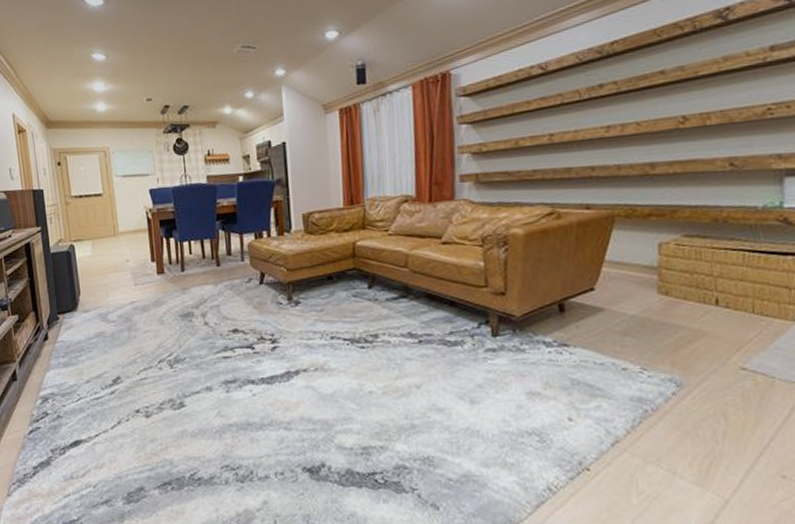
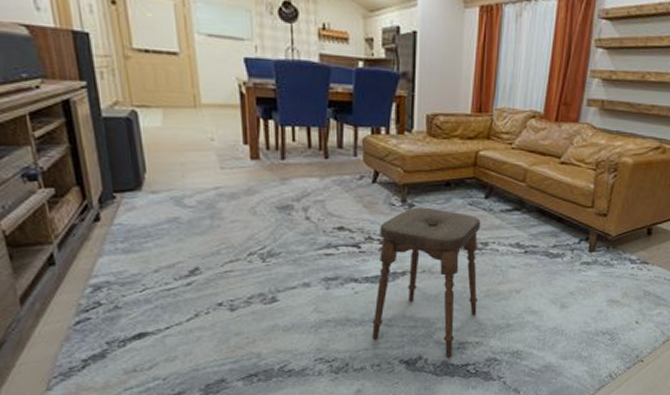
stool: none [270,303,377,466] -> present [372,207,481,358]

